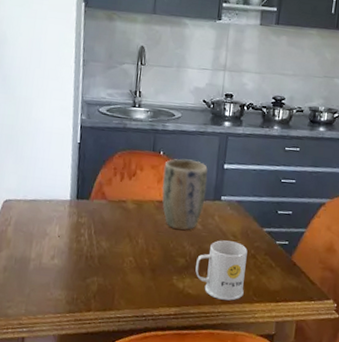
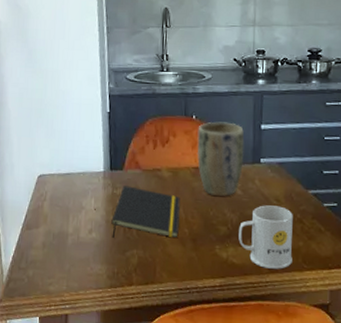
notepad: none [74,215,143,268] -> present [111,186,180,238]

